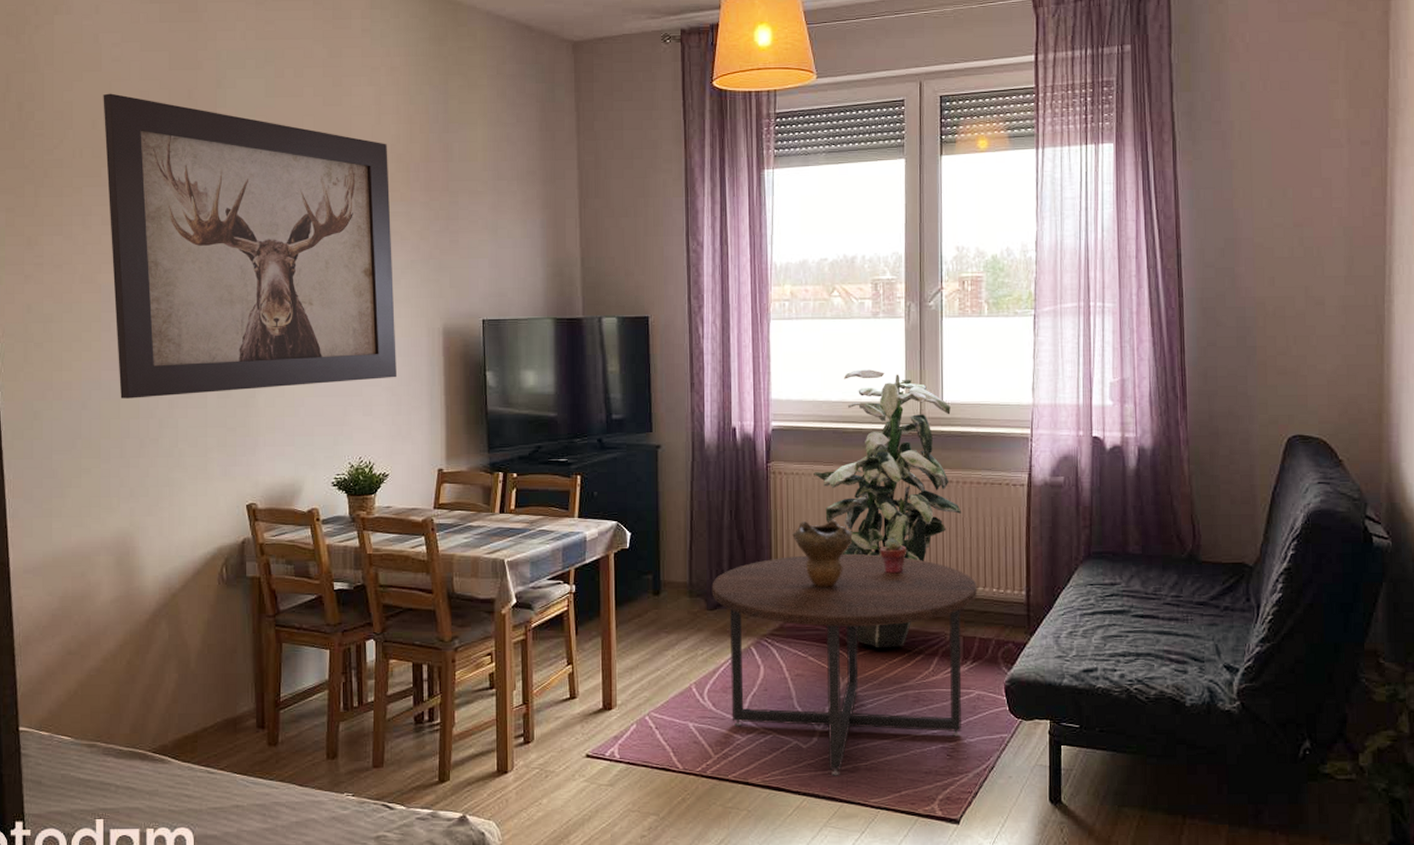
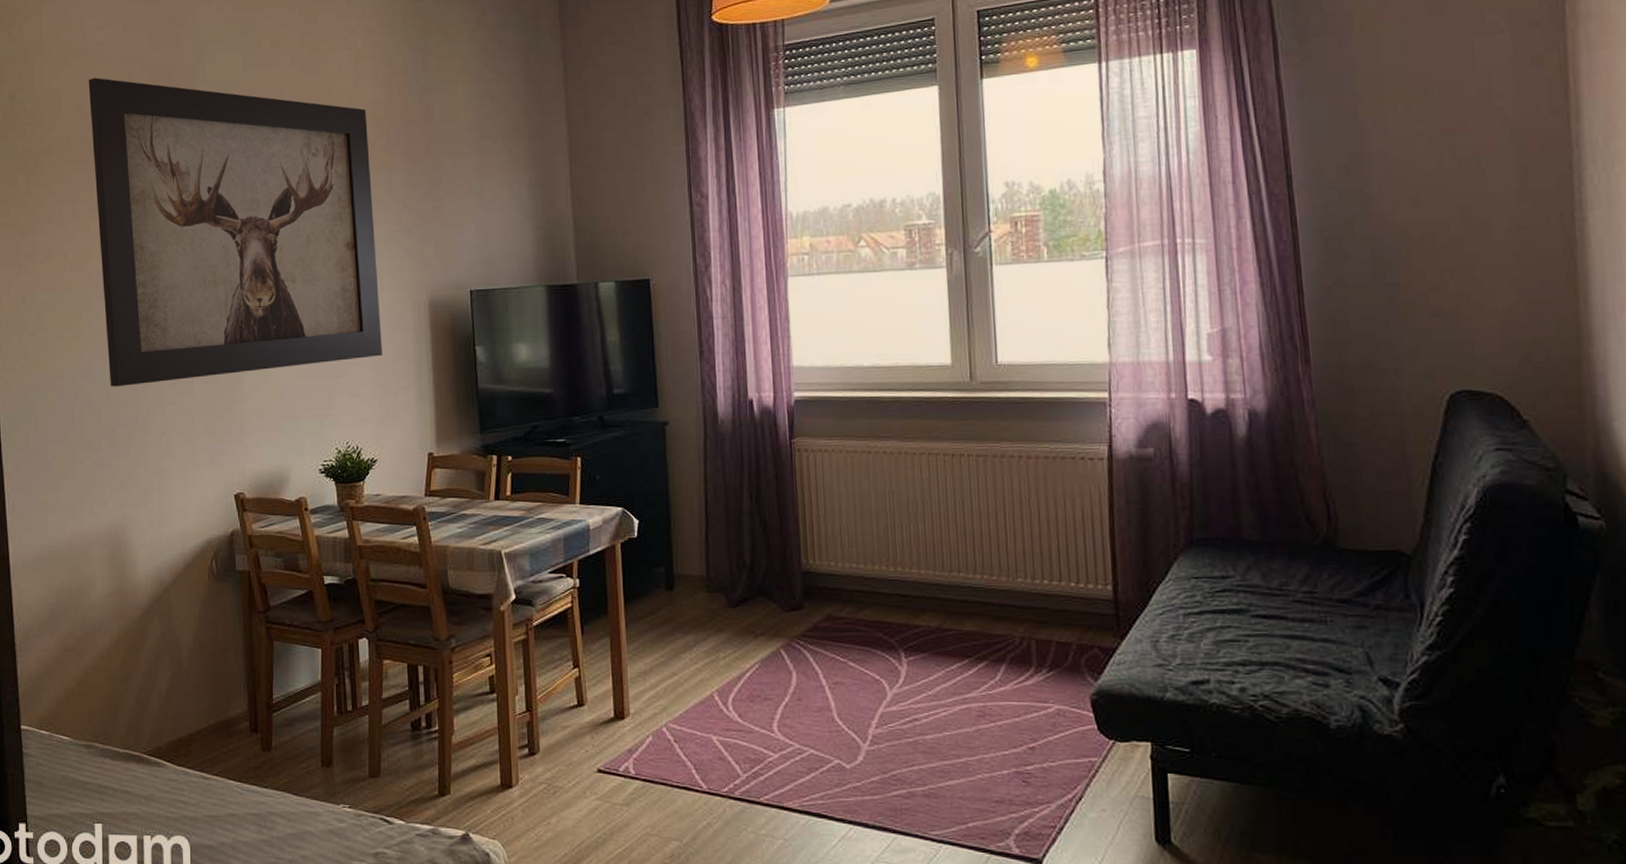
coffee table: present [711,554,978,776] -> none [732,543,1051,802]
decorative bowl: present [792,520,853,588] -> none [823,503,895,582]
indoor plant: present [813,369,961,647] -> none [845,328,1026,652]
potted succulent: present [880,538,906,574] -> none [929,523,961,566]

